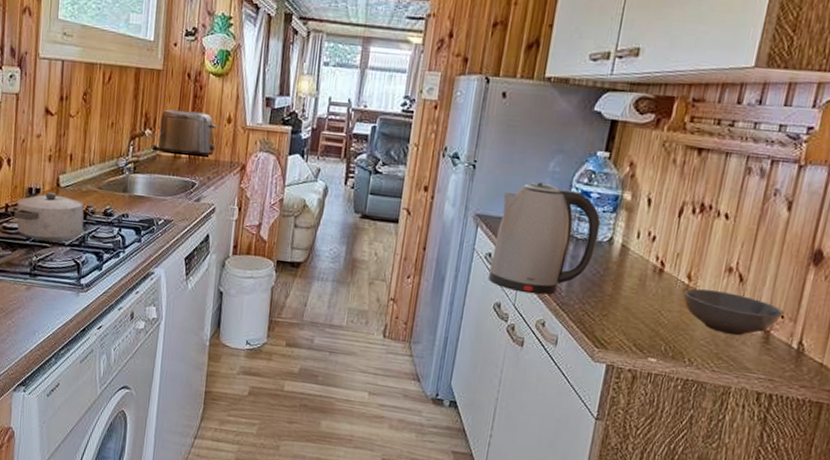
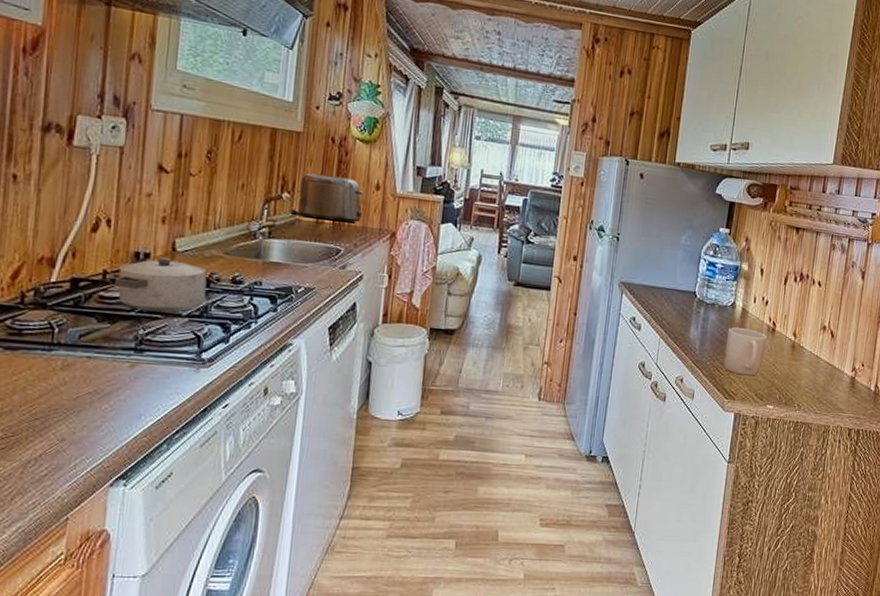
kettle: present [487,182,601,295] -> none [632,253,725,354]
mug: none [594,266,654,324] -> present [723,327,768,376]
bowl: present [683,288,784,336] -> none [791,344,864,383]

